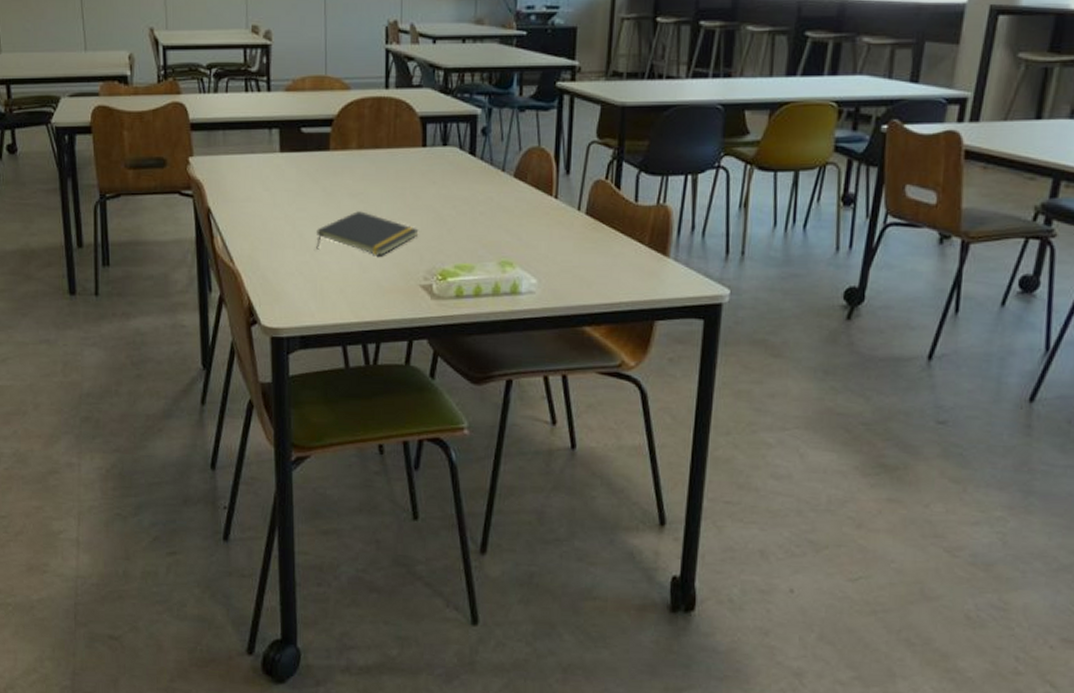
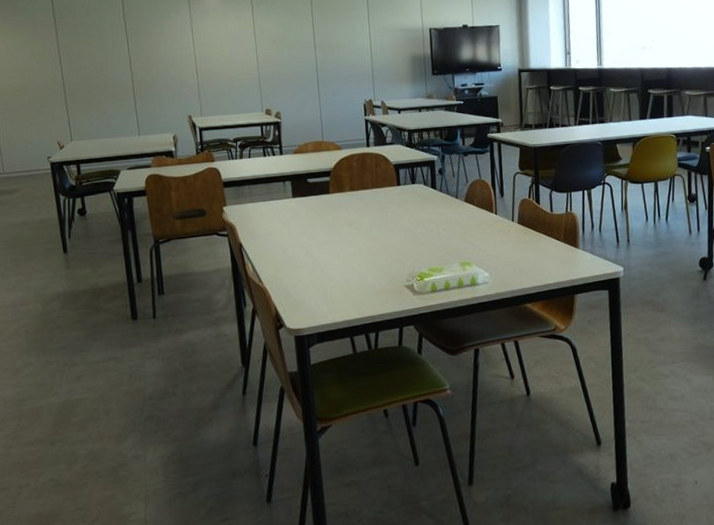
notepad: present [316,211,419,256] -> none [324,235,400,267]

